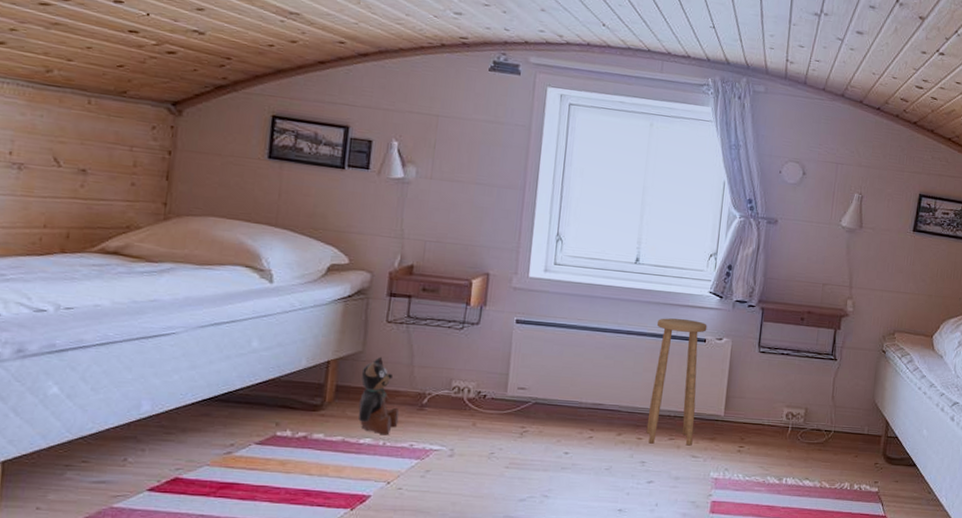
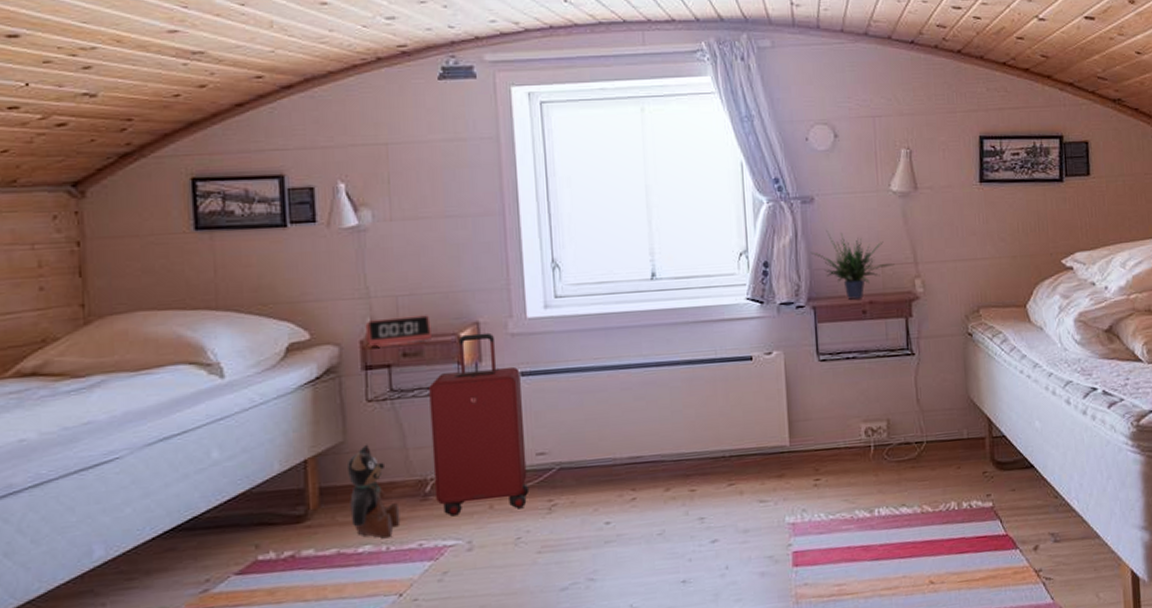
alarm clock: none [394,257,450,281] -> present [364,315,431,346]
suitcase: none [430,281,516,430] -> present [429,332,530,517]
stool: present [646,318,707,446] -> none [689,336,757,495]
potted plant: none [767,247,834,308] -> present [810,229,895,300]

